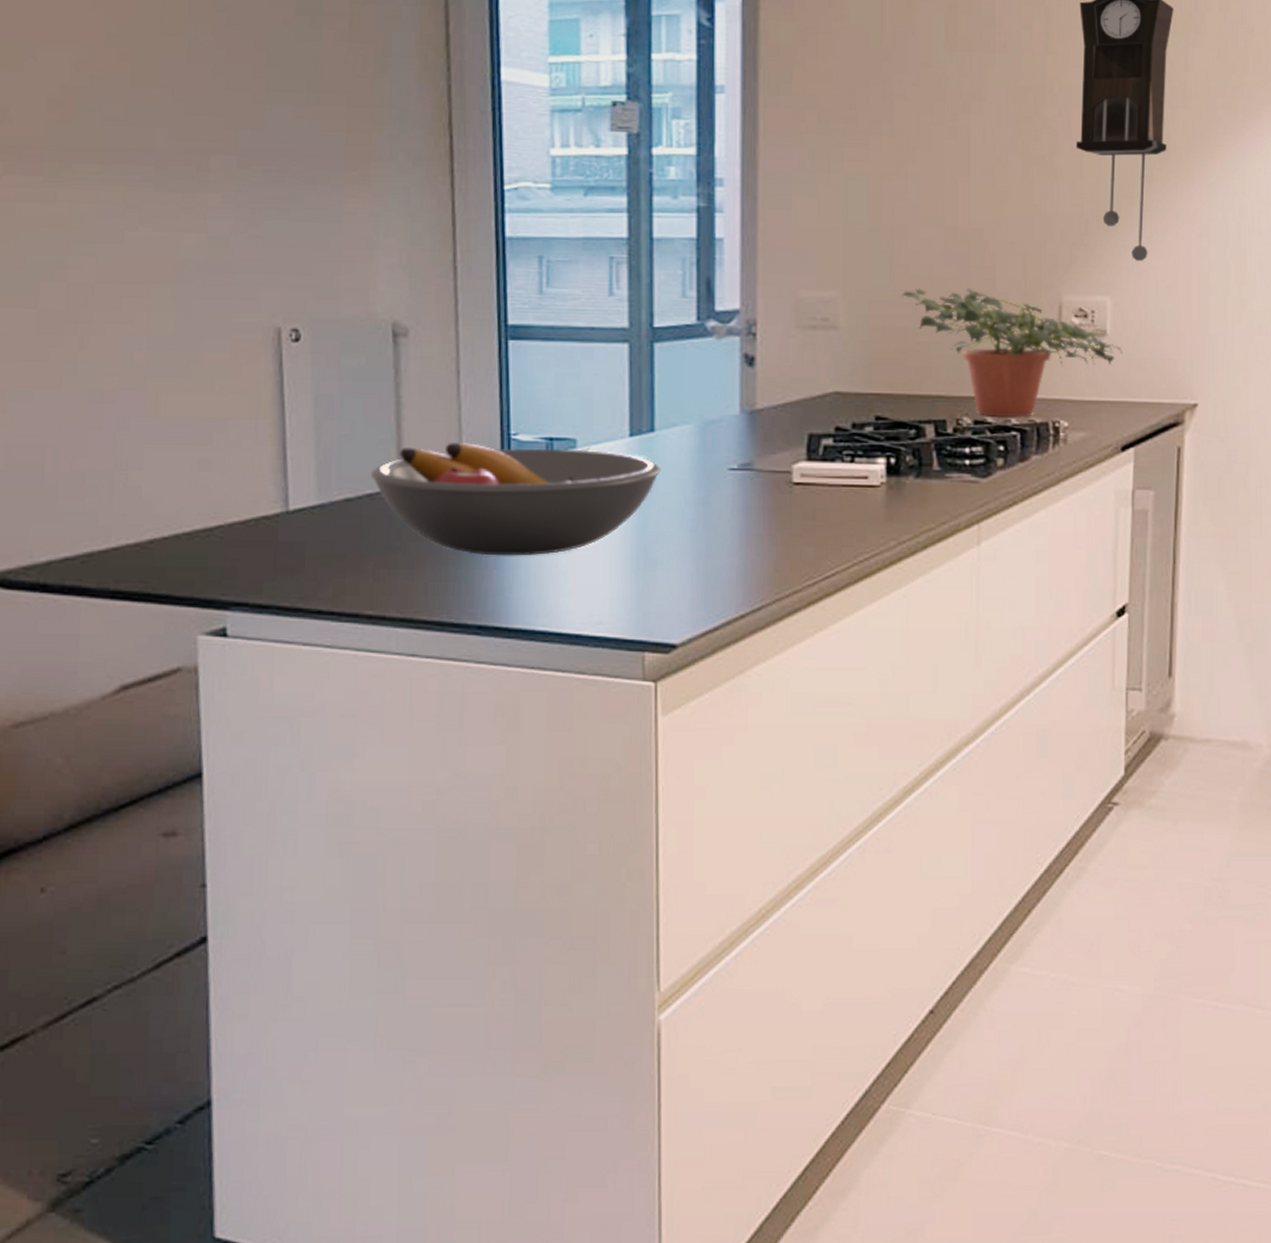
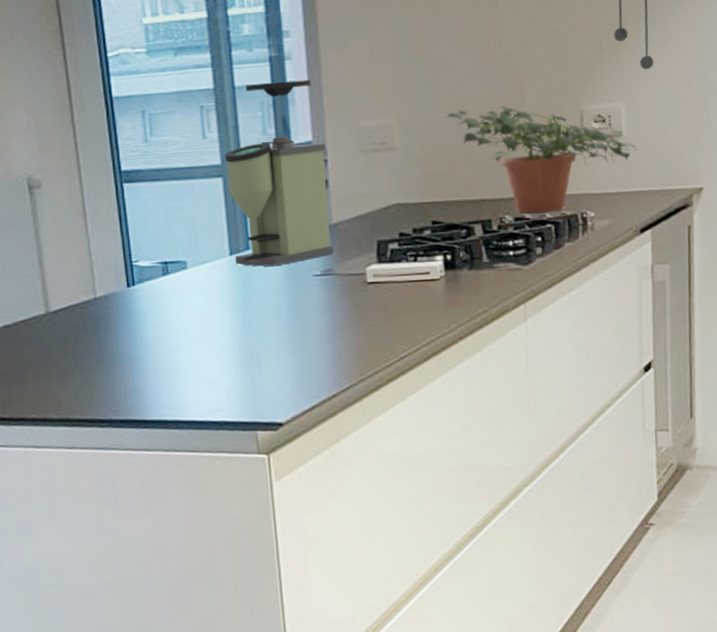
fruit bowl: present [370,441,661,556] -> none [22,269,258,363]
coffee grinder: none [634,237,755,455] -> present [225,80,334,267]

